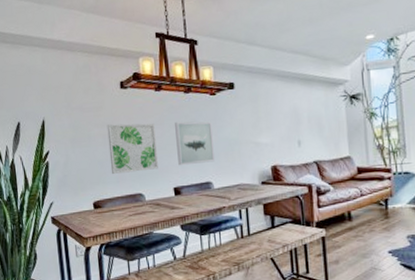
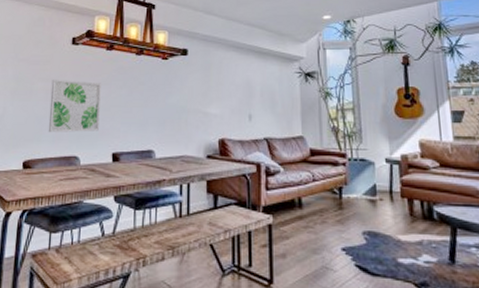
wall art: present [175,121,215,166] -> none [120,83,160,130]

